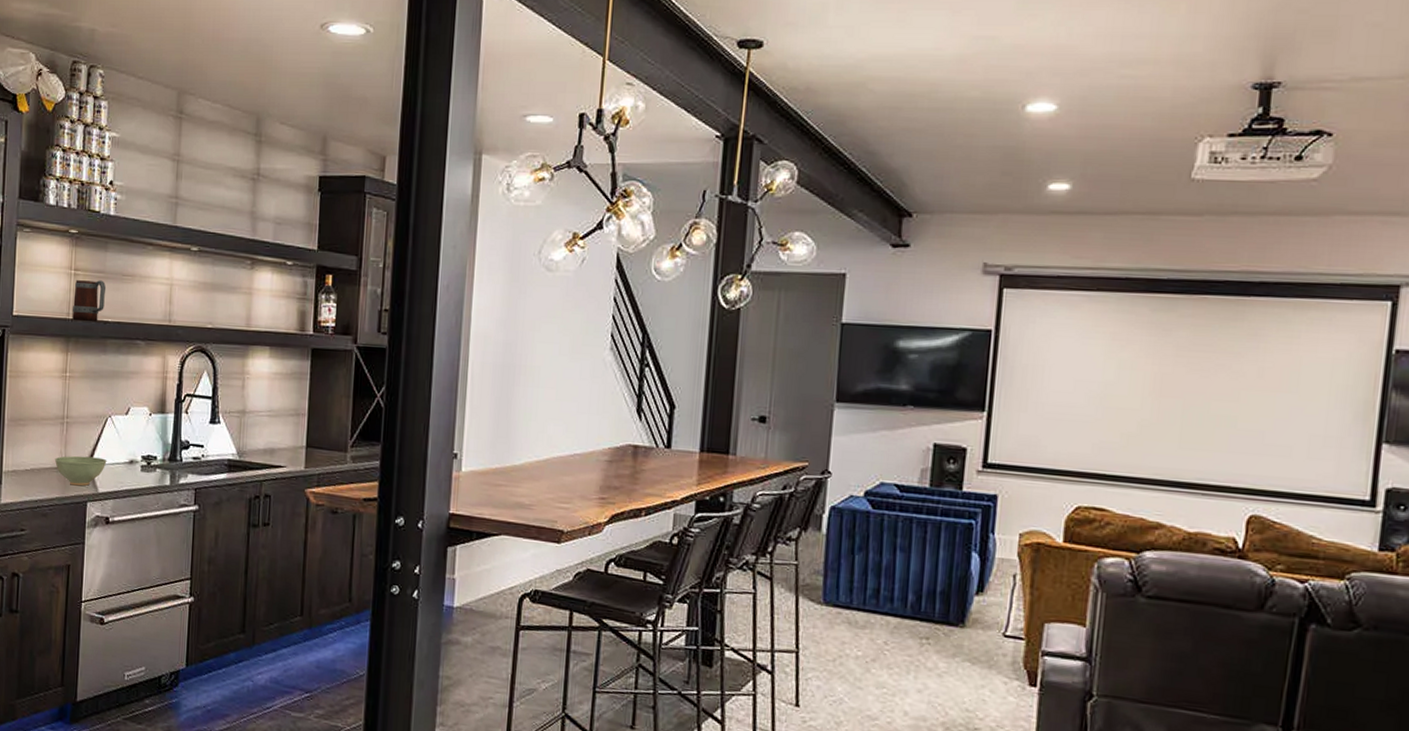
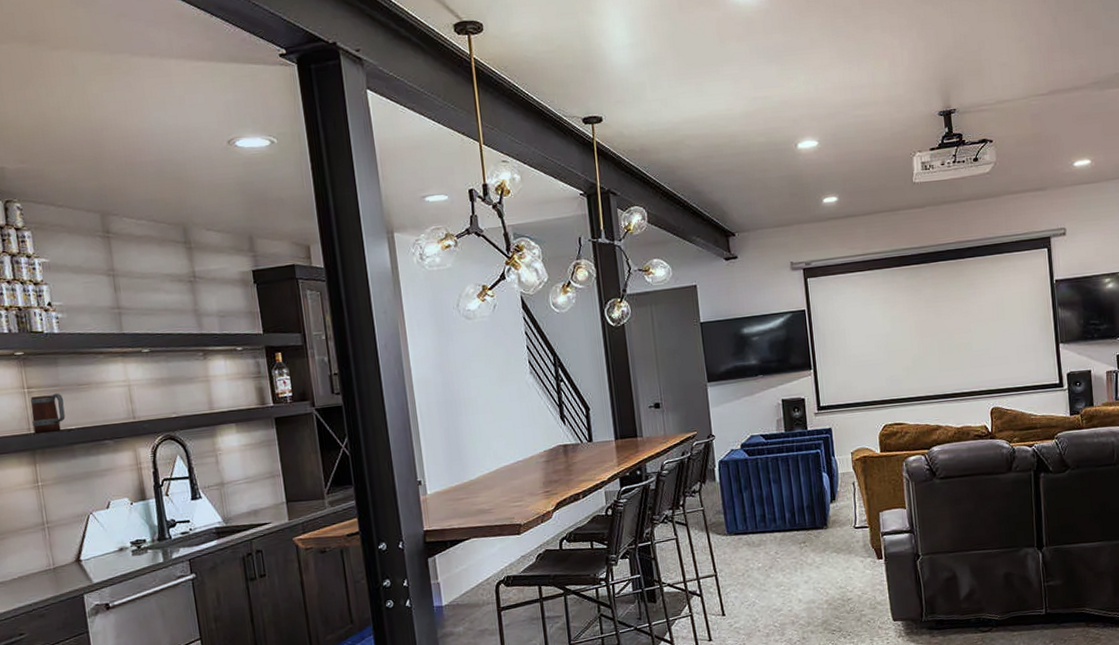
bowl: present [54,455,107,486] -> none [41,552,97,583]

